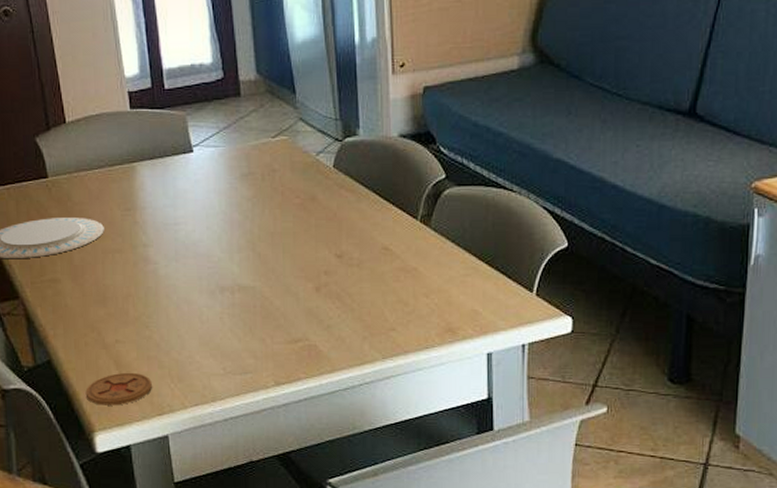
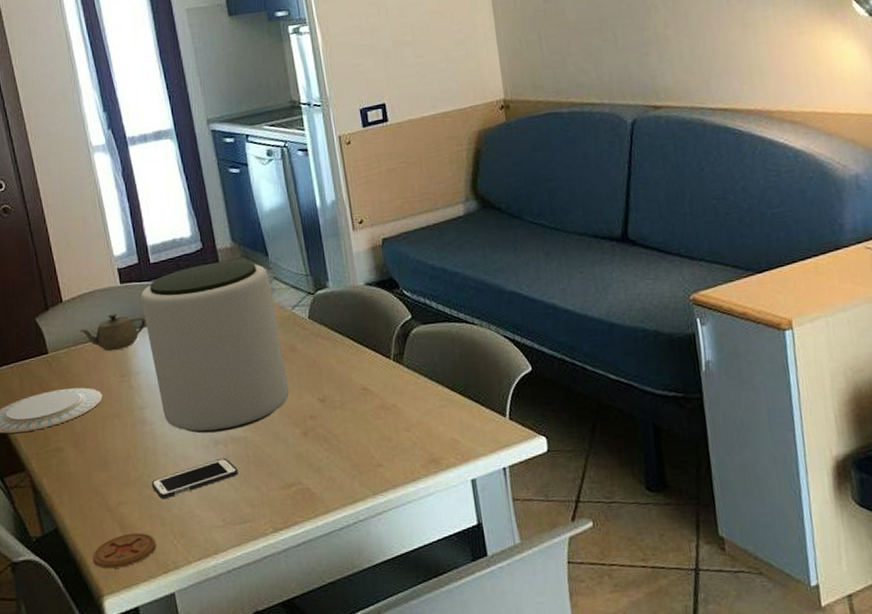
teapot: none [83,140,156,182] -> present [79,313,146,352]
cell phone: none [151,305,243,342] -> present [151,457,239,500]
plant pot: none [152,95,305,278] -> present [141,260,290,433]

